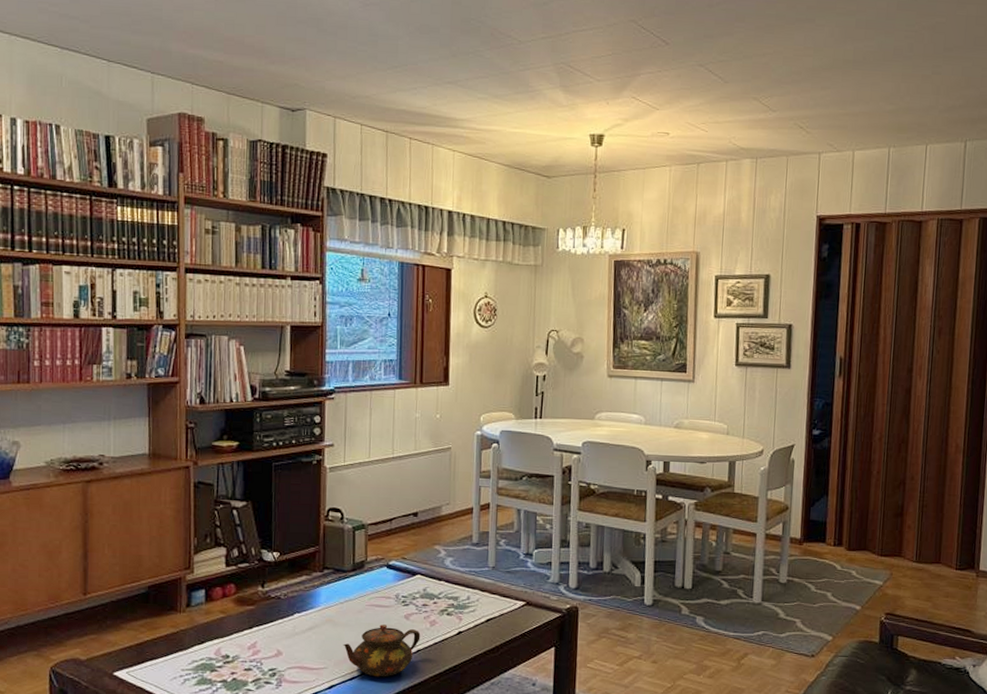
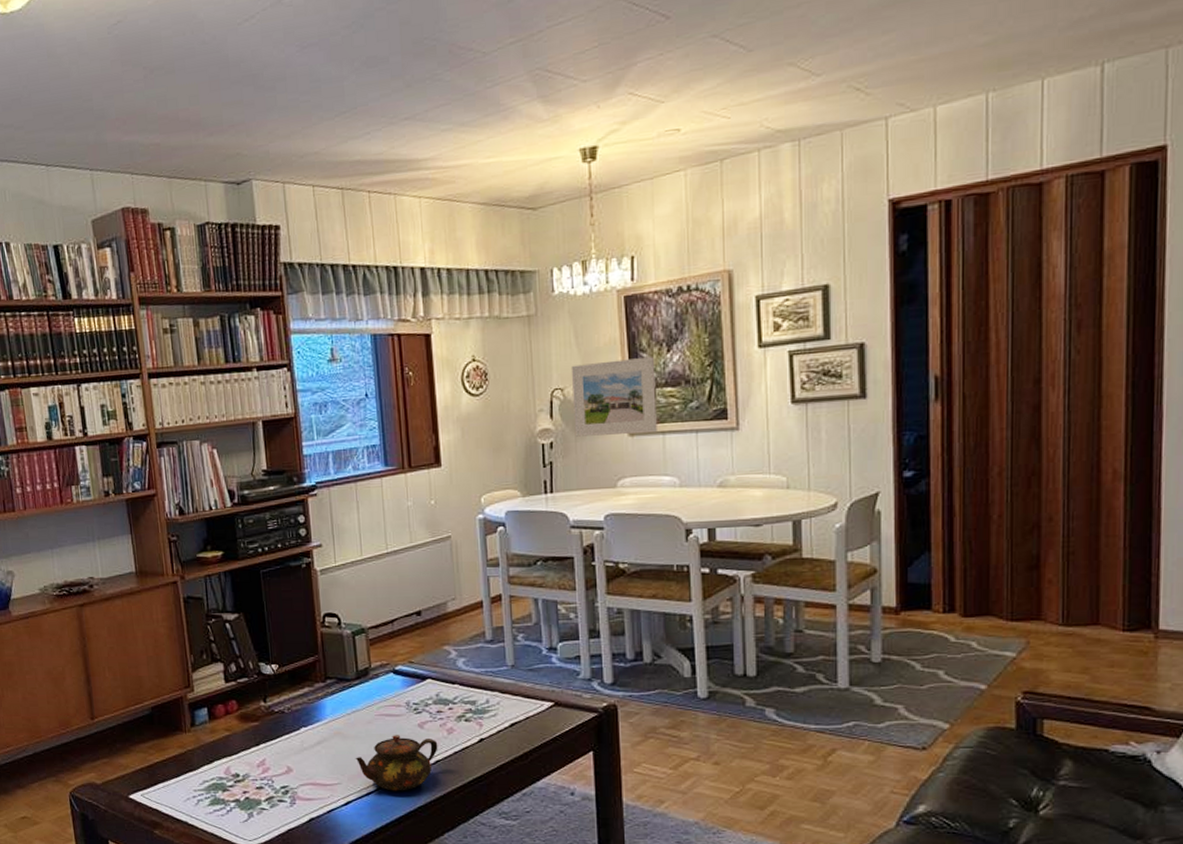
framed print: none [564,312,633,377] -> present [570,356,657,437]

